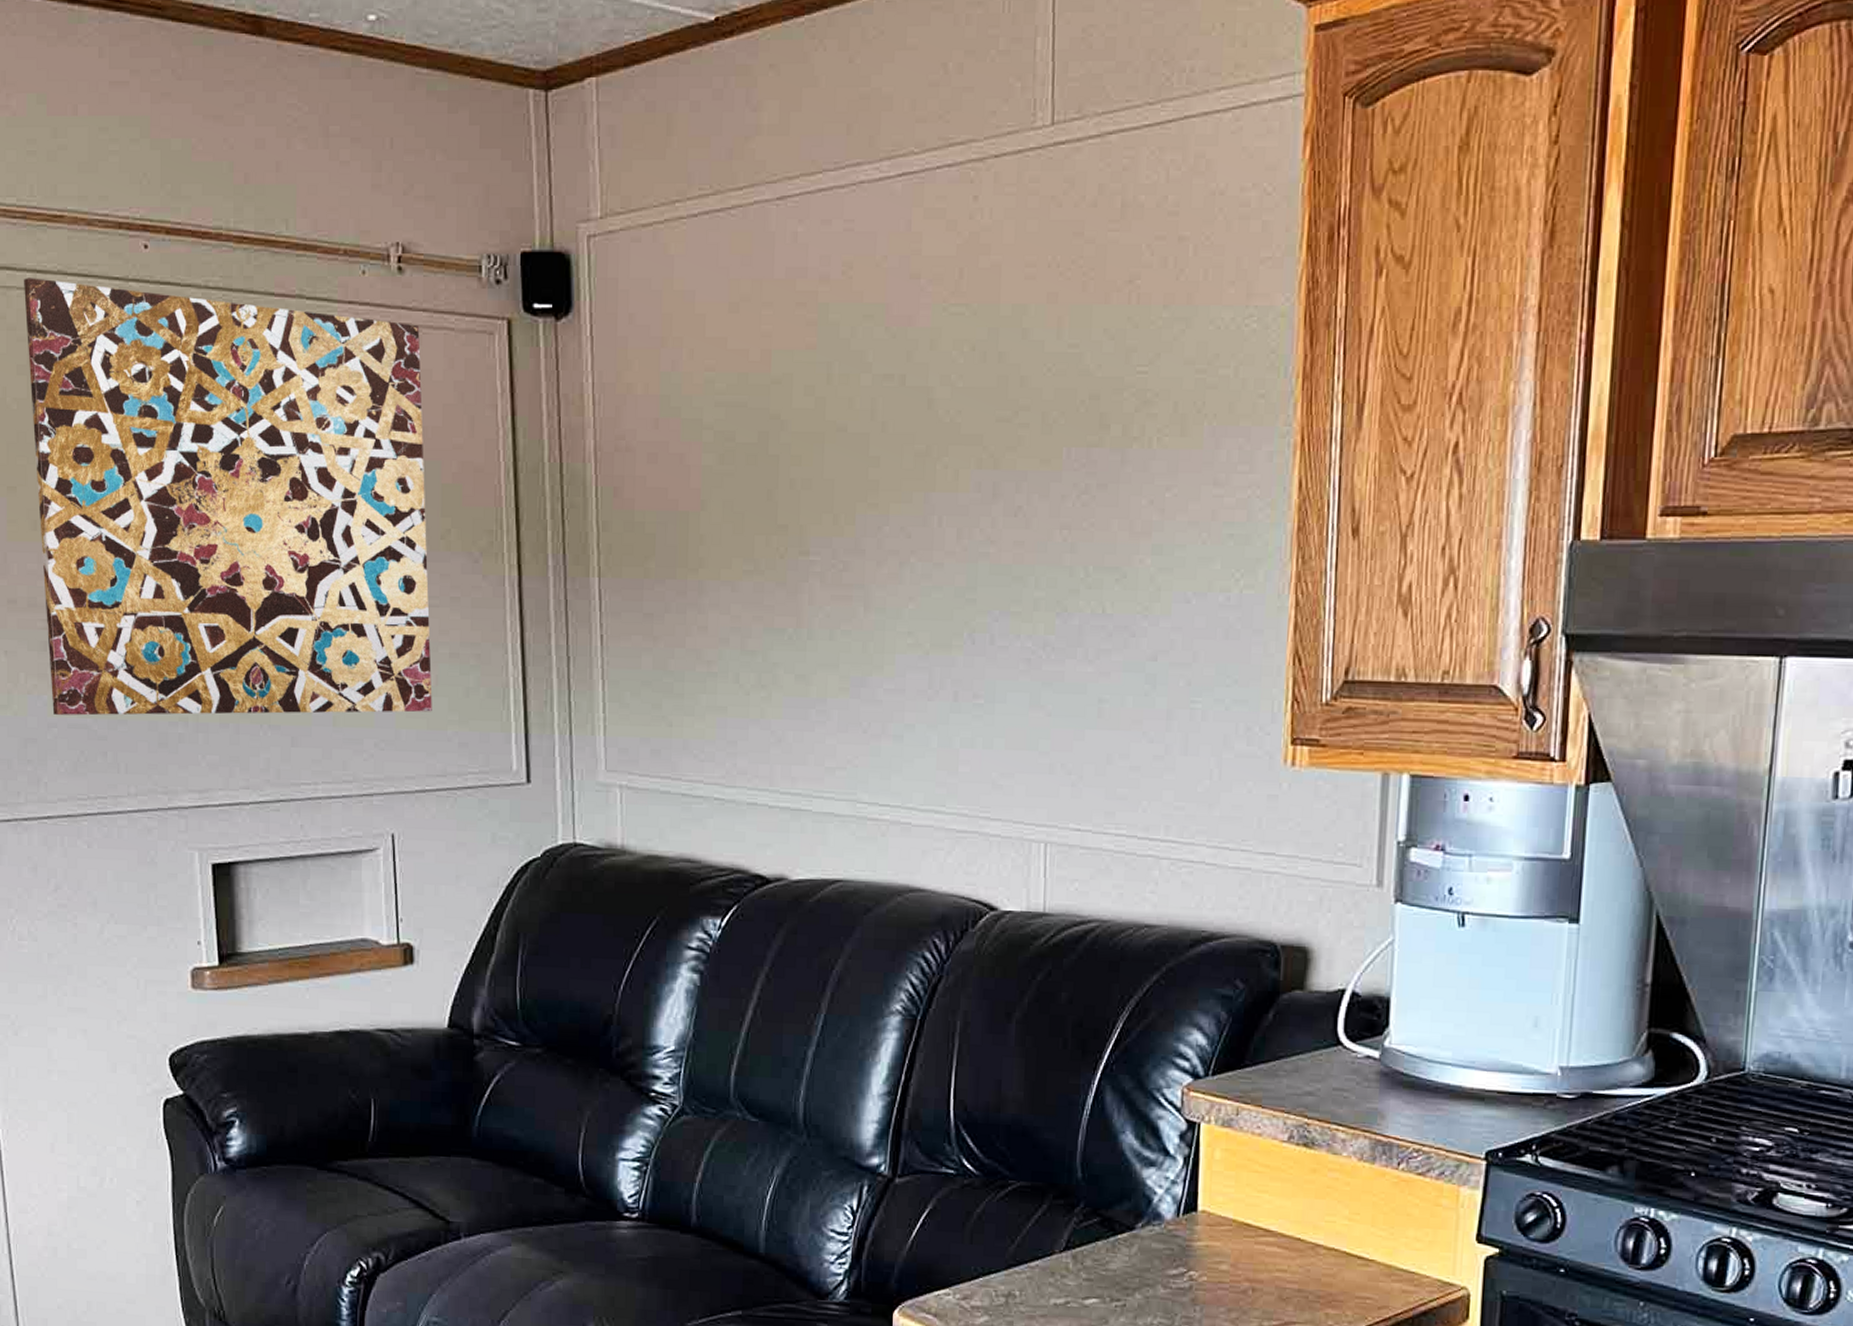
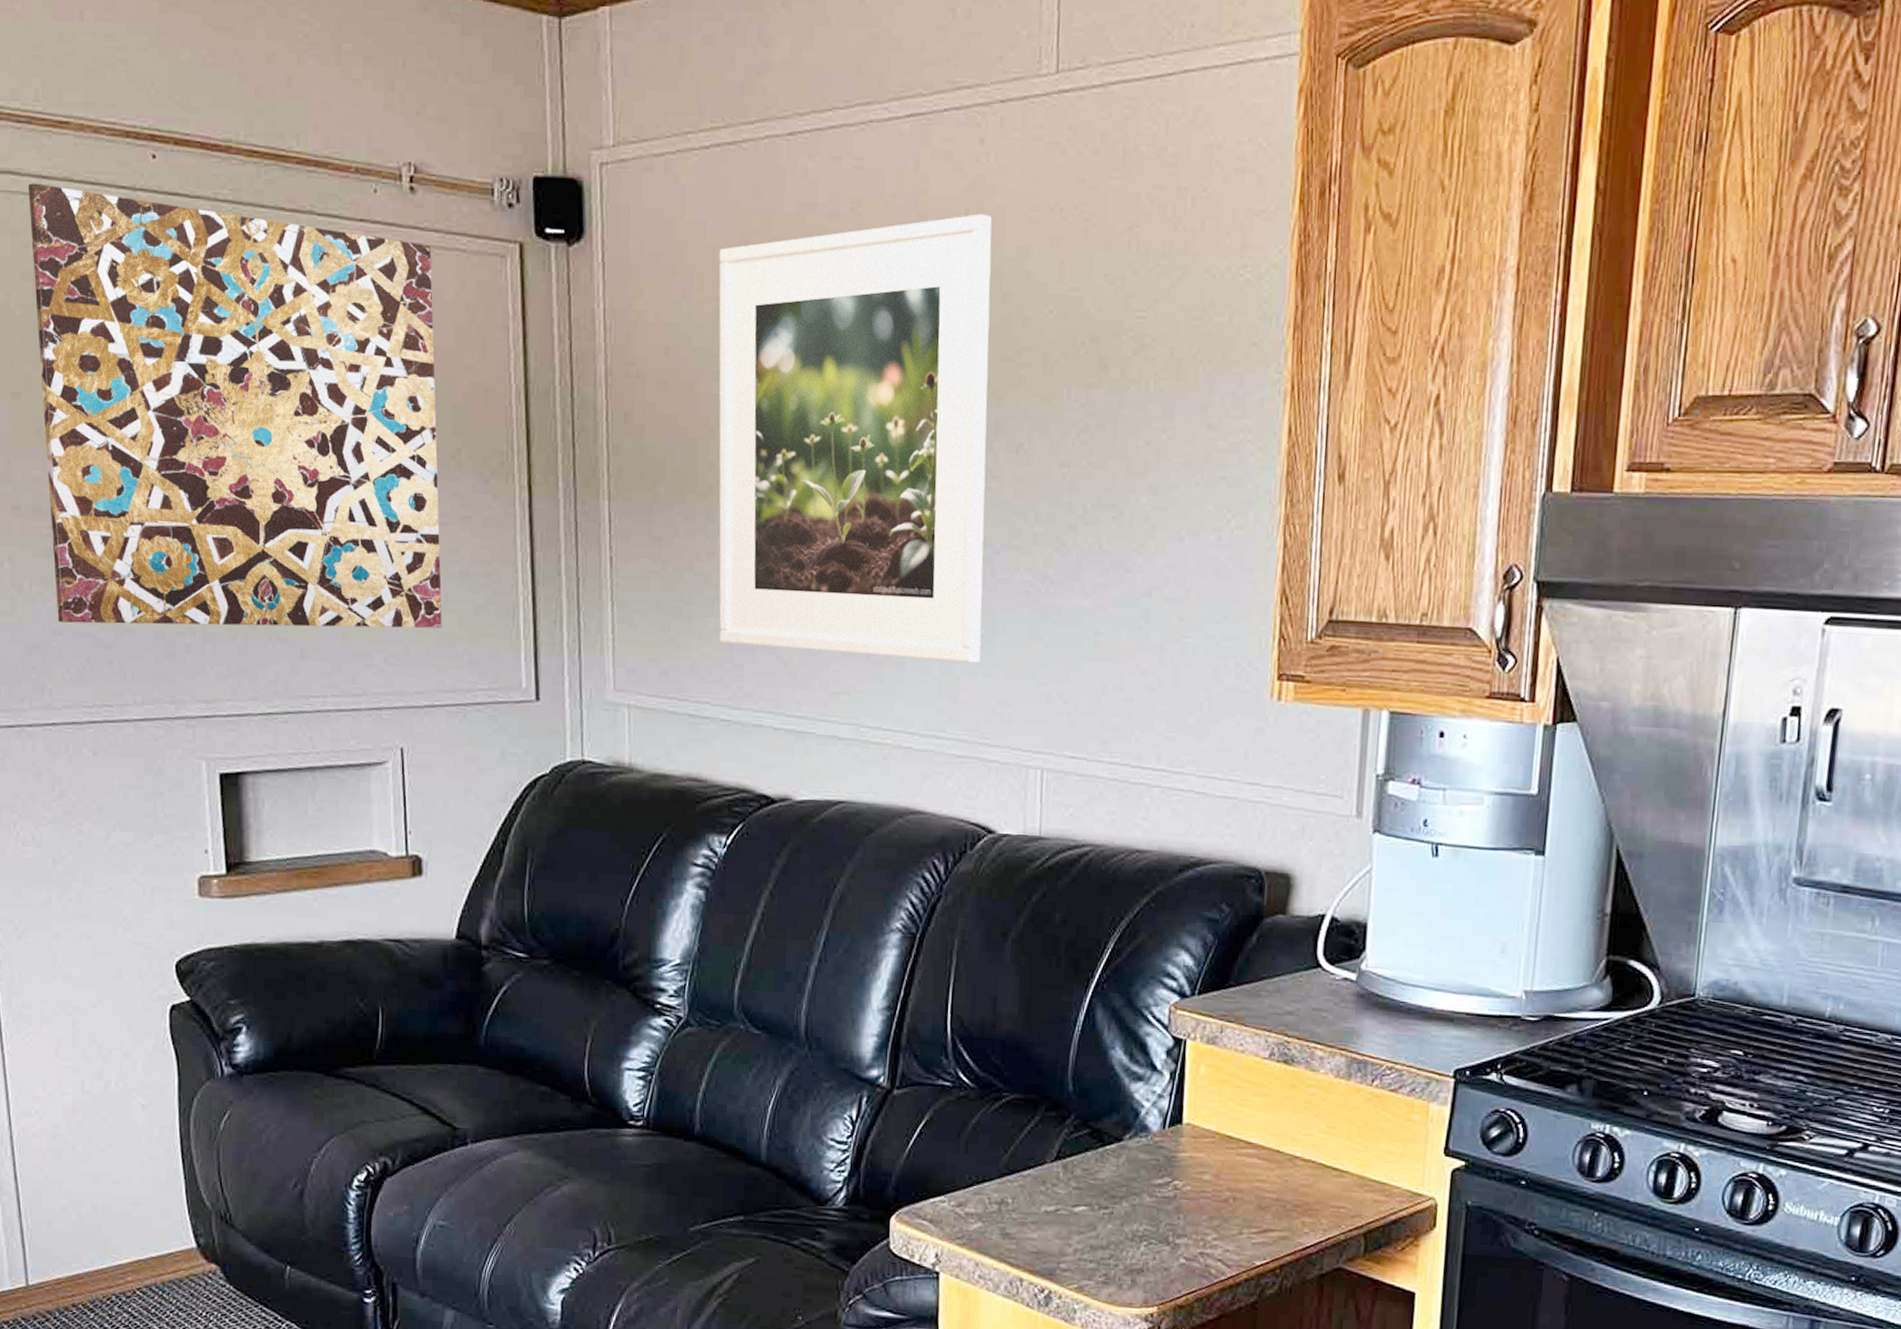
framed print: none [708,272,987,735] -> present [719,214,992,663]

